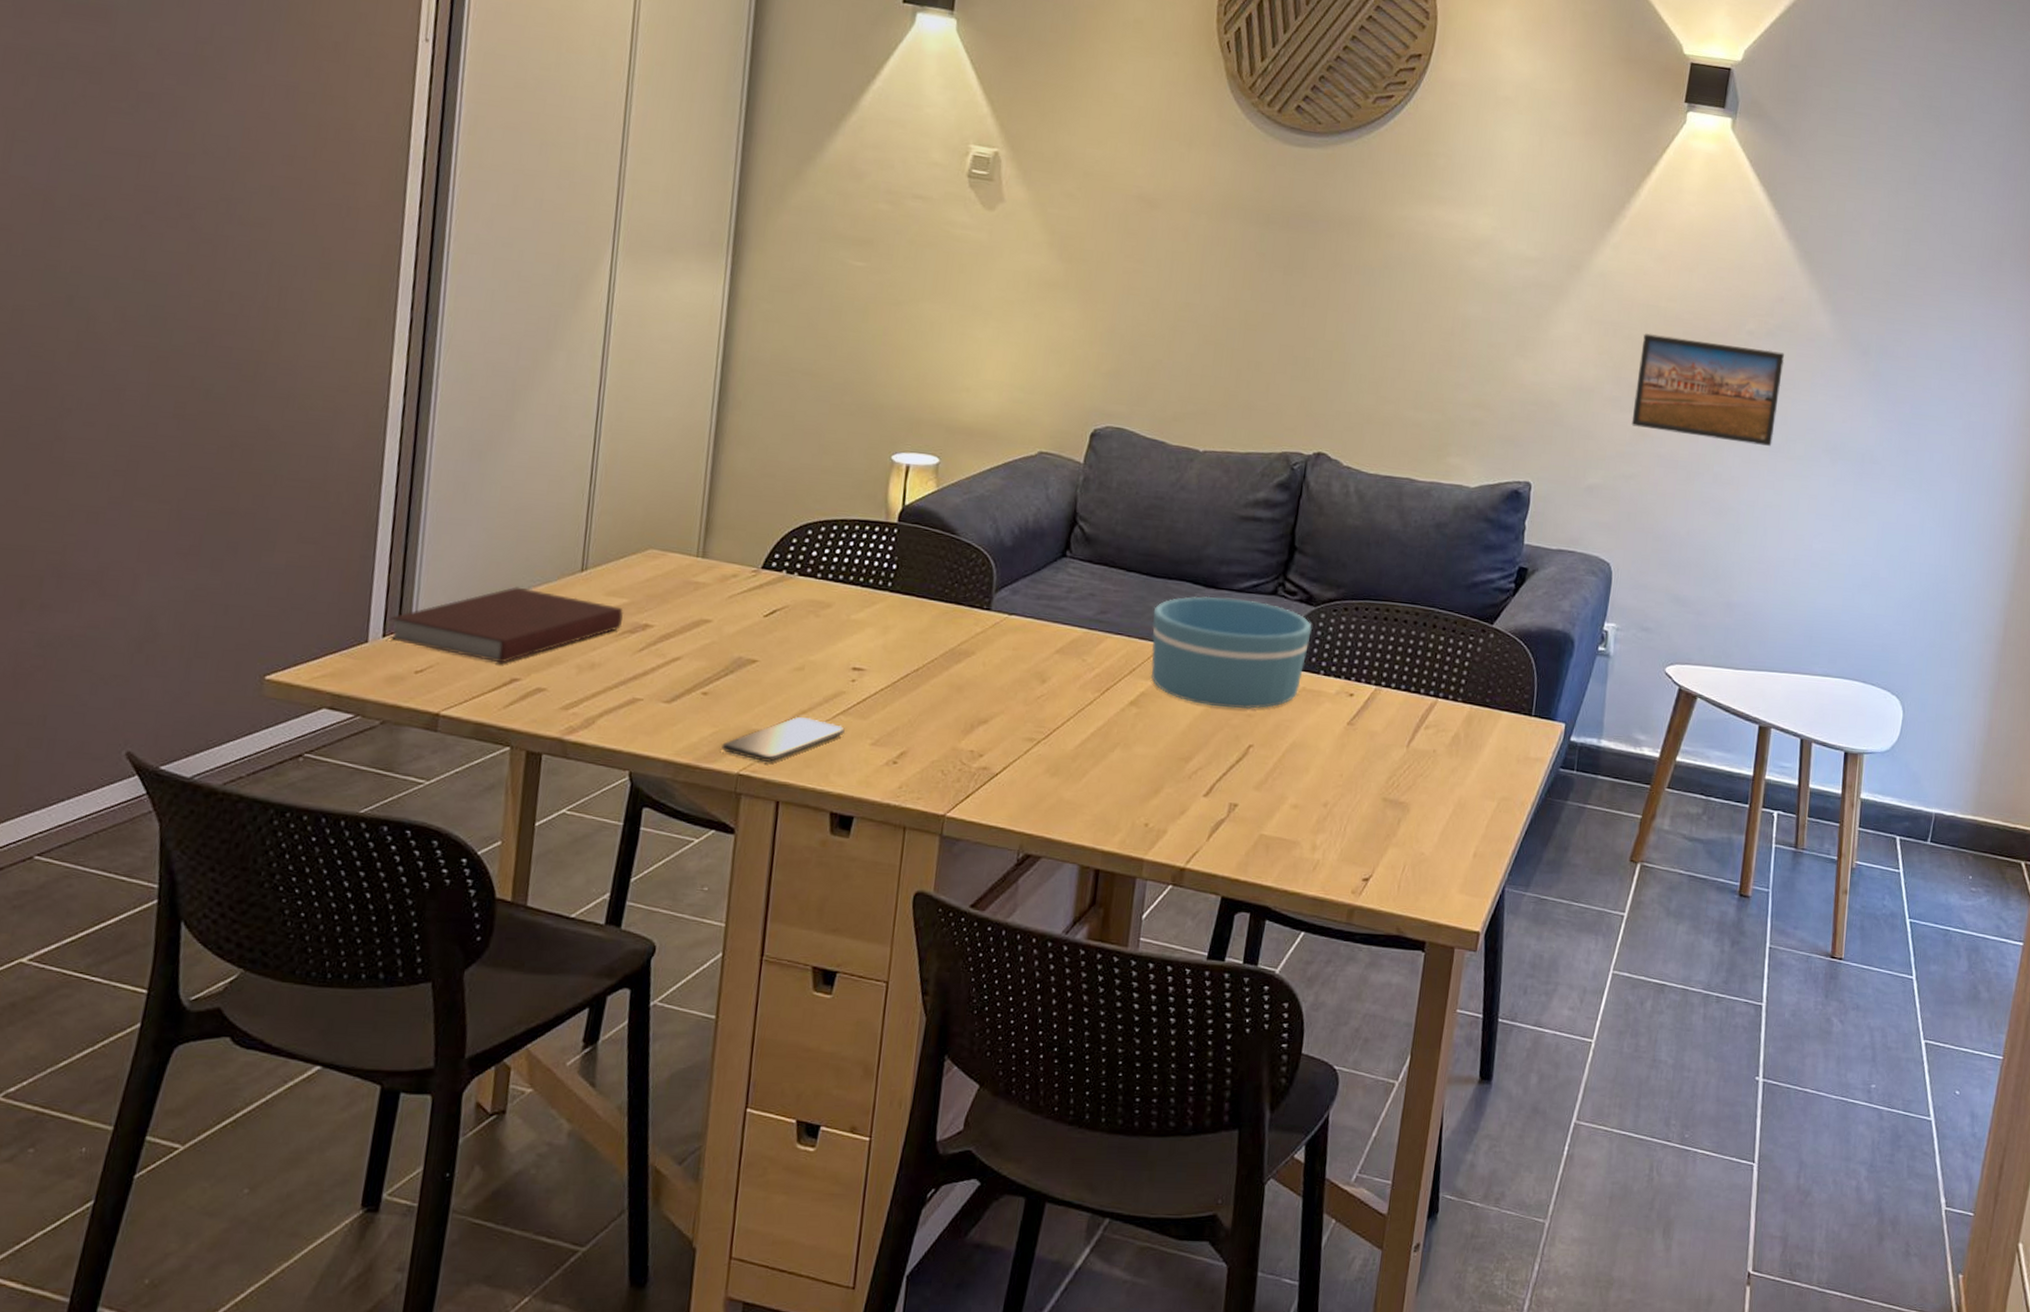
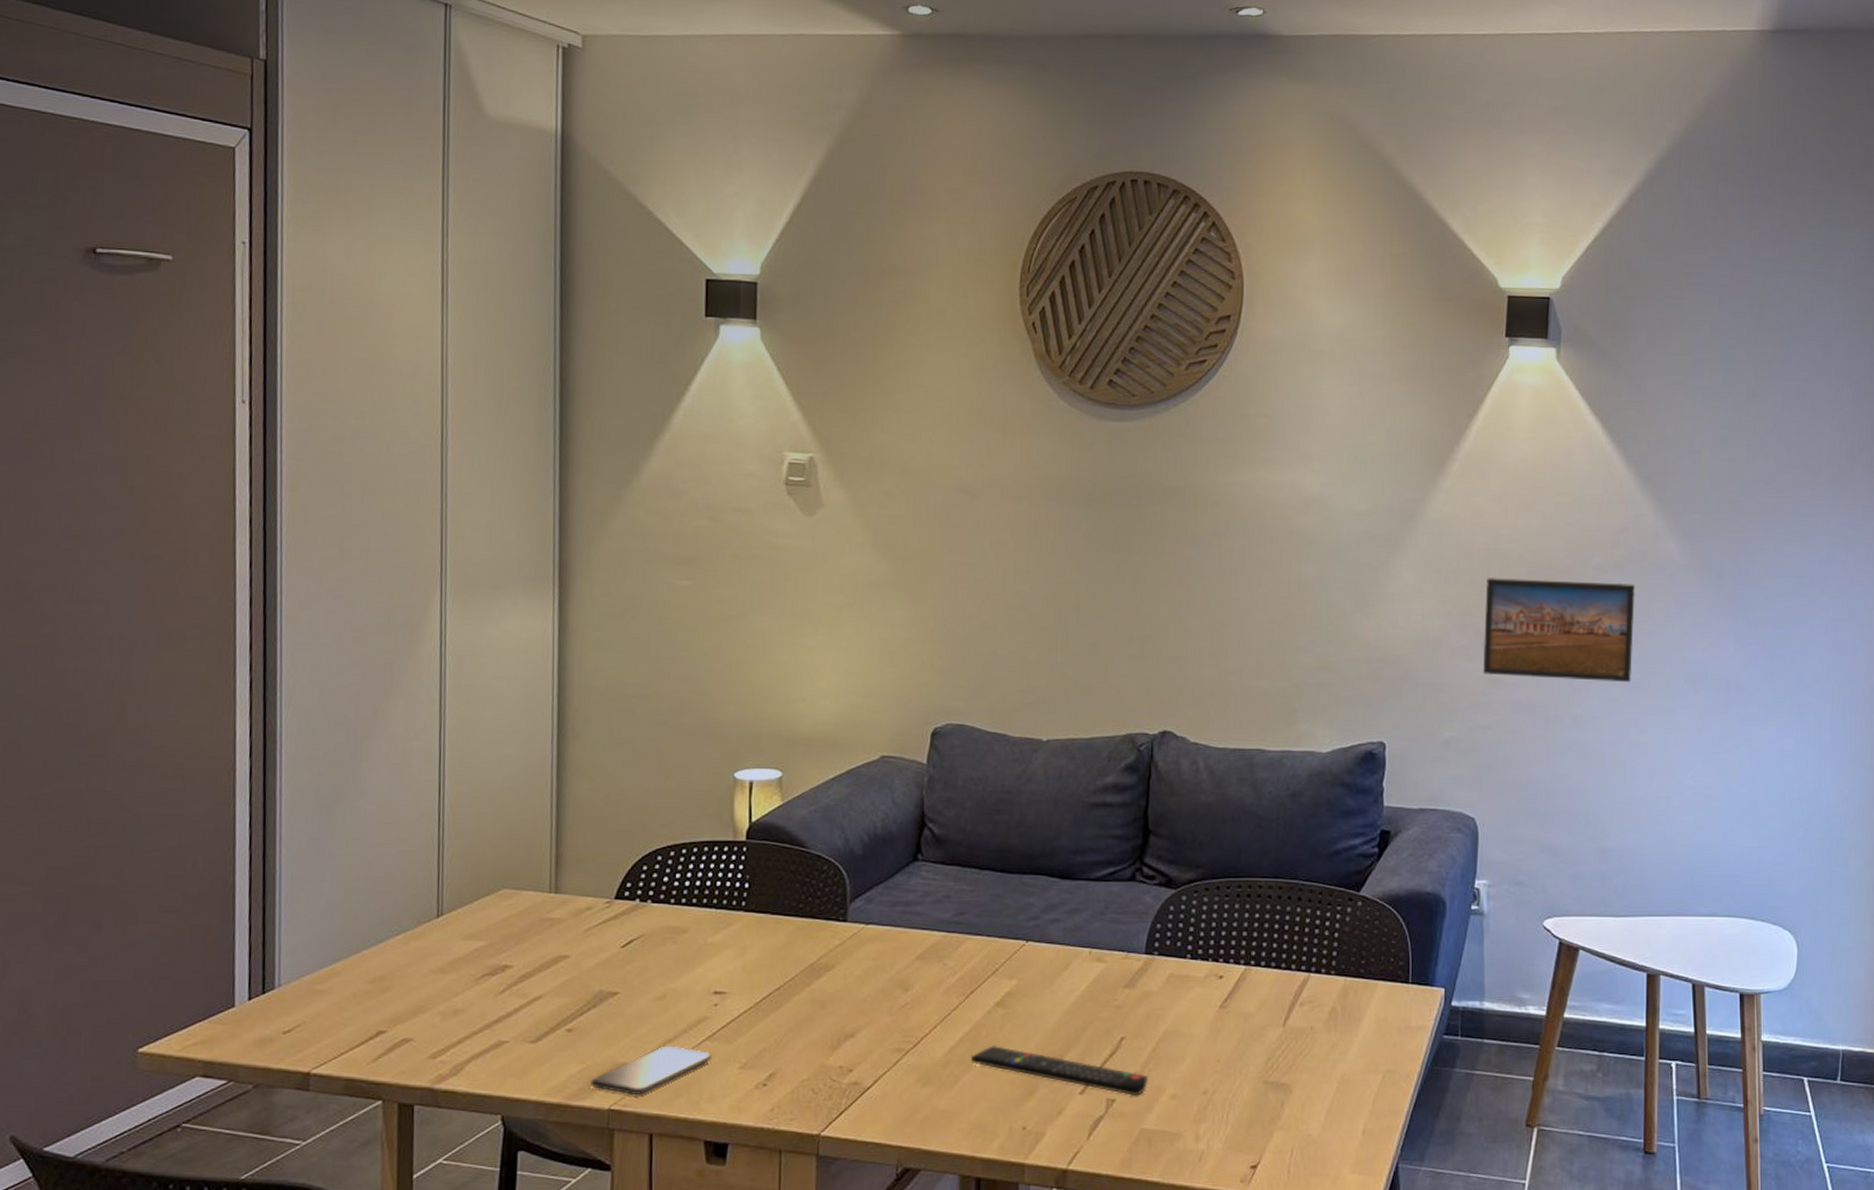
notebook: present [387,586,623,664] -> none [253,938,482,1017]
remote control: none [1101,742,1273,802] -> present [971,1045,1149,1095]
bowl: present [1150,596,1312,710] -> none [1011,888,1174,1001]

